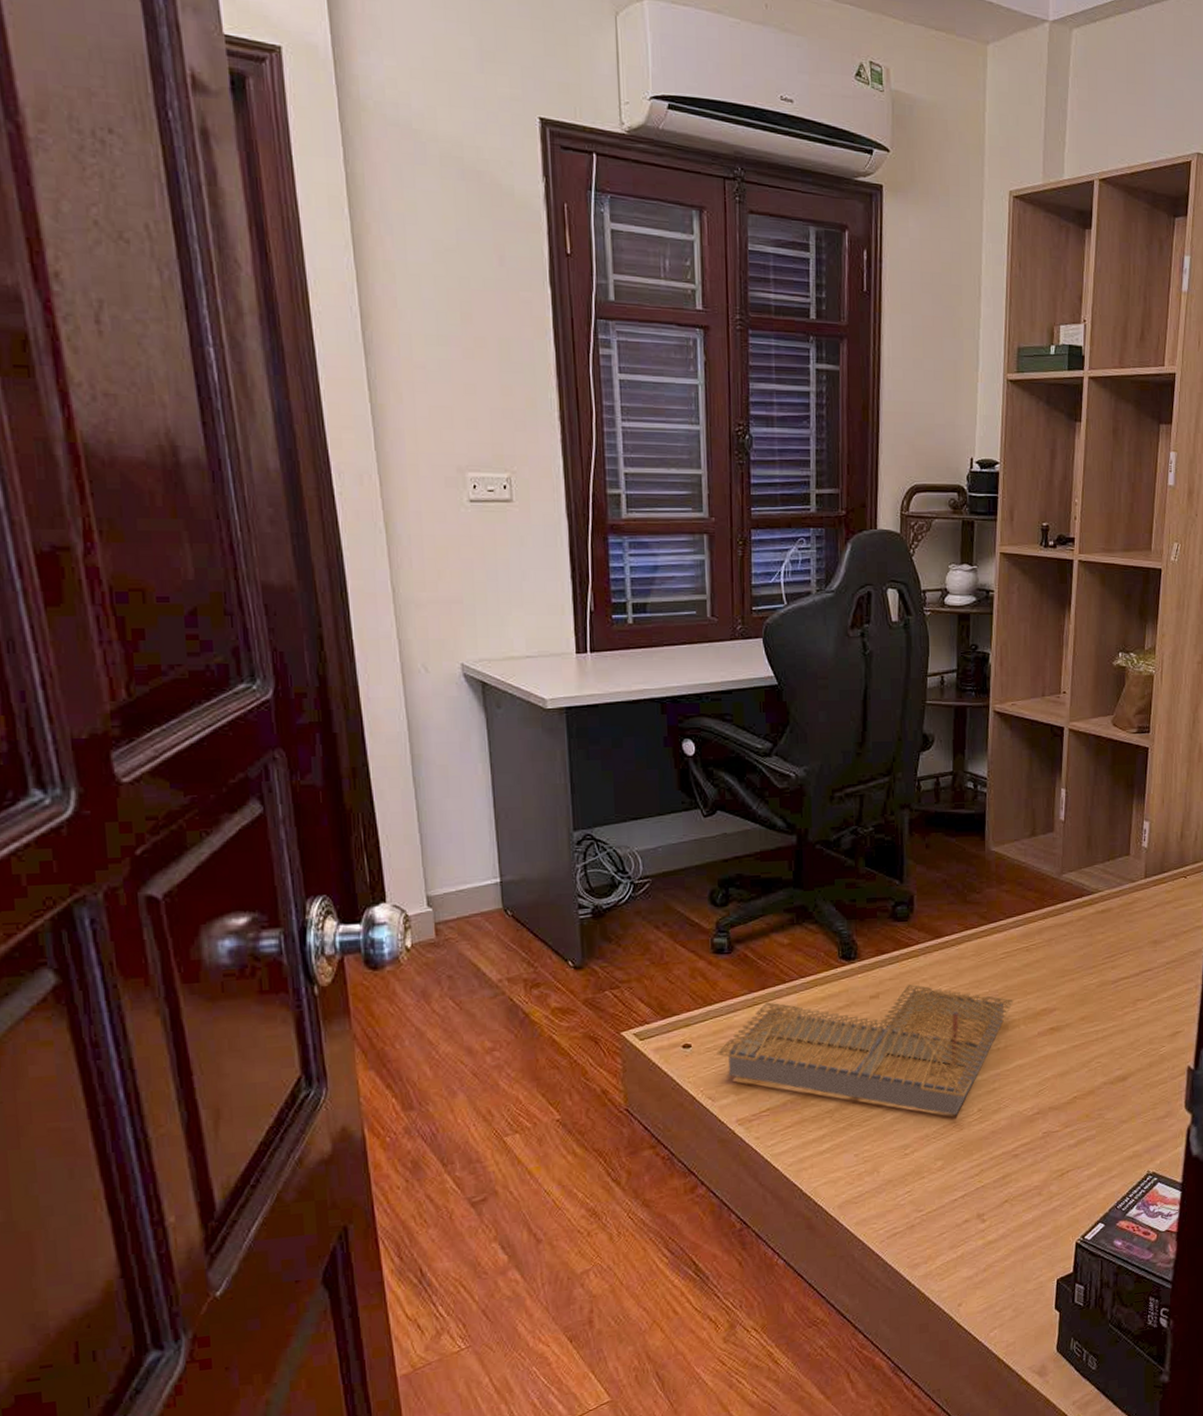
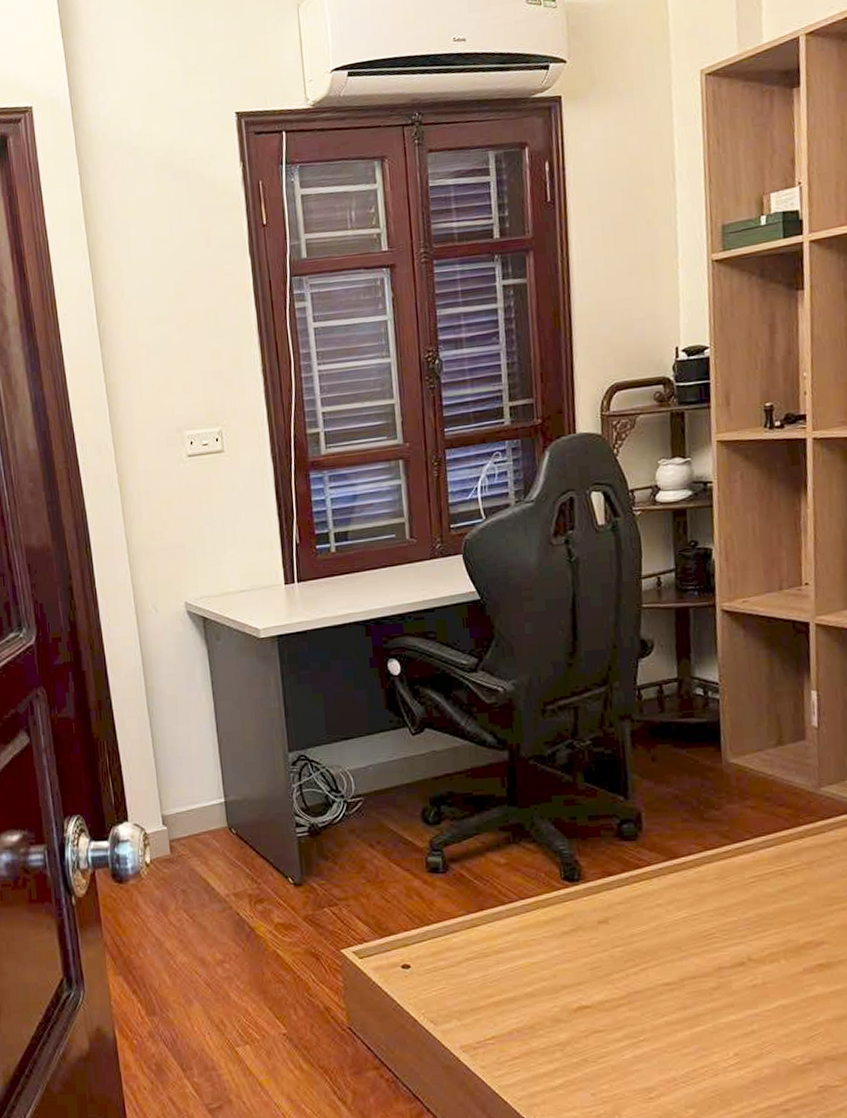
architectural model: present [716,983,1014,1116] -> none [436,908,770,1059]

